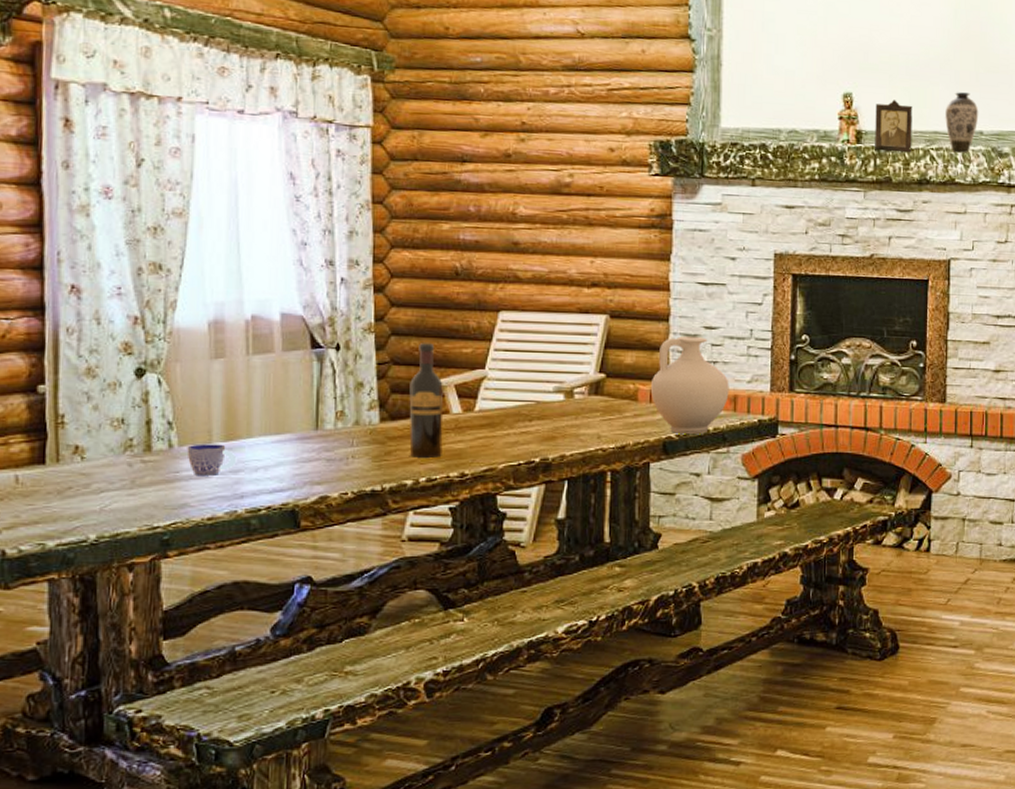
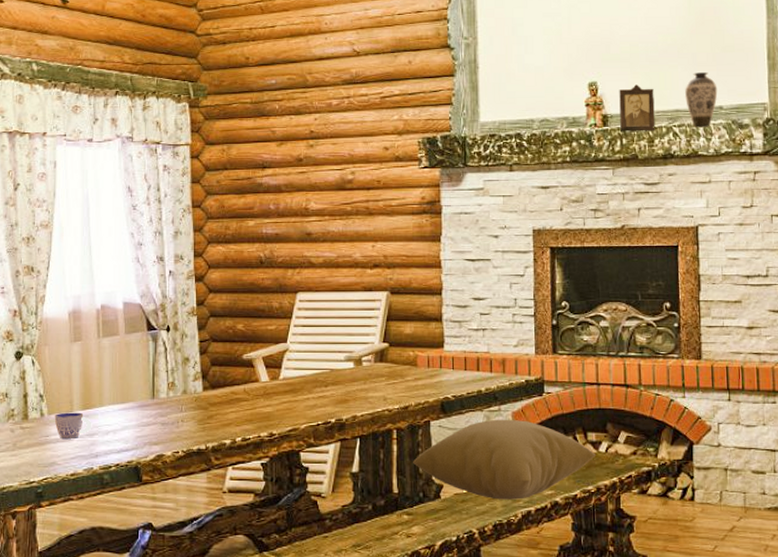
wine bottle: present [409,342,443,458] -> none [226,321,254,420]
cushion: none [627,462,829,550] -> present [412,419,595,500]
ceramic jug: present [650,335,729,435] -> none [428,306,498,395]

